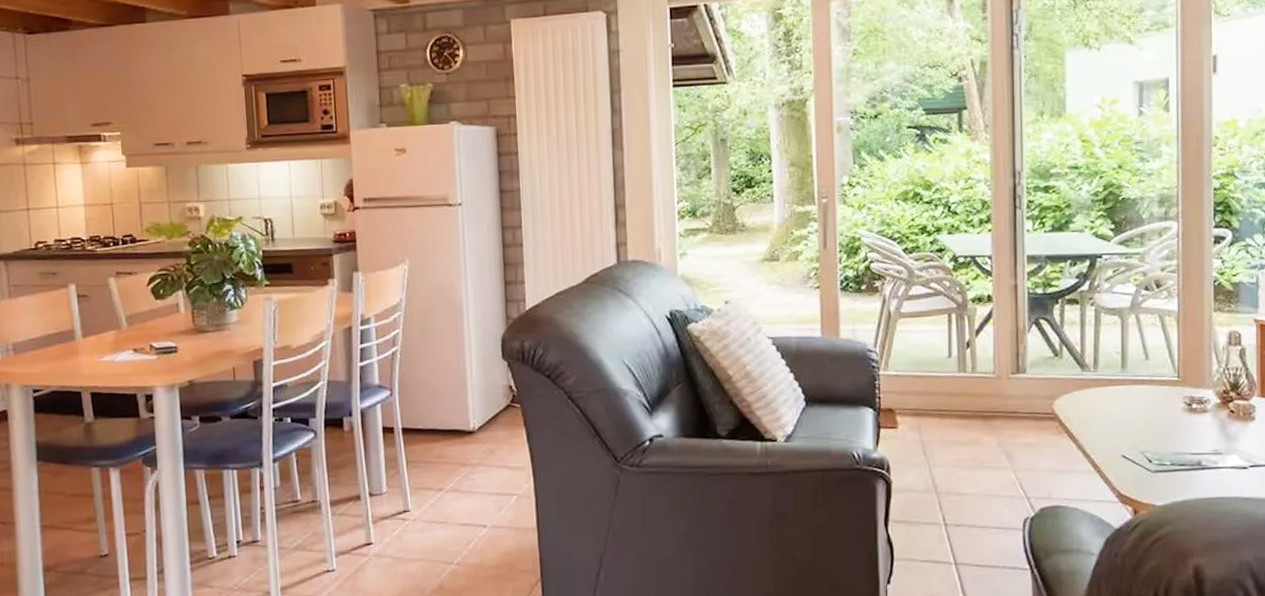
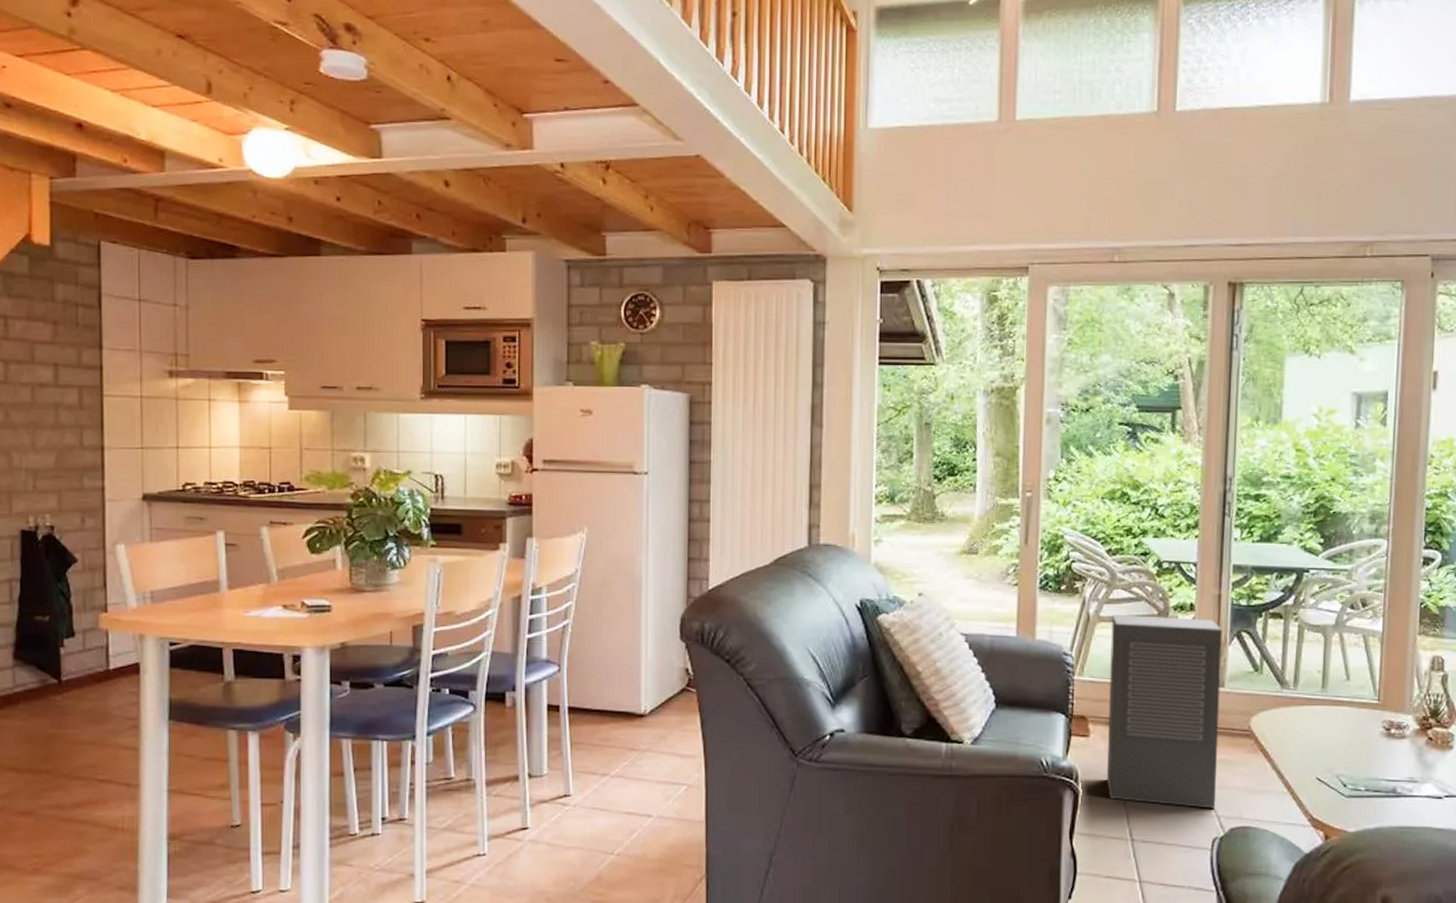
air purifier: none [912,309,1024,491] -> present [1107,614,1223,809]

